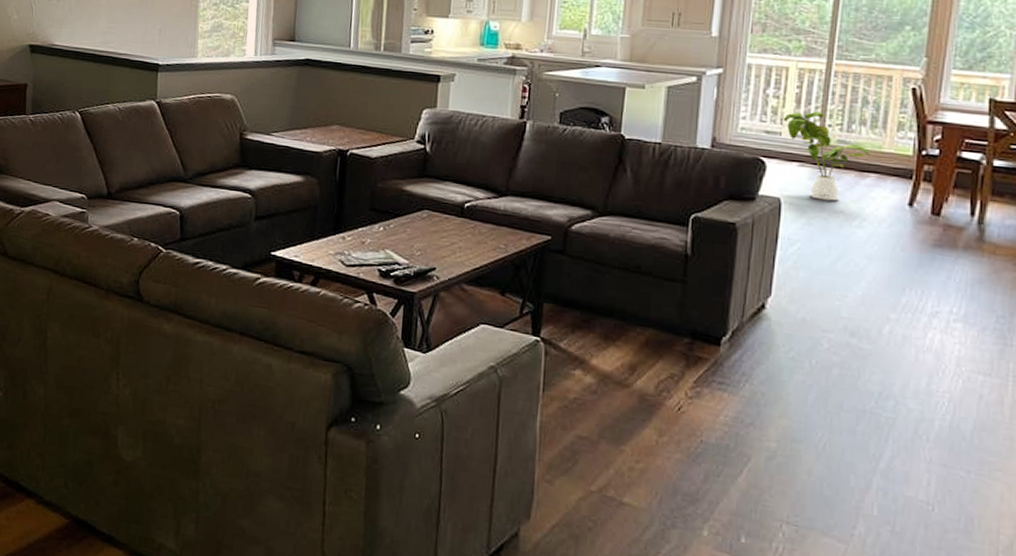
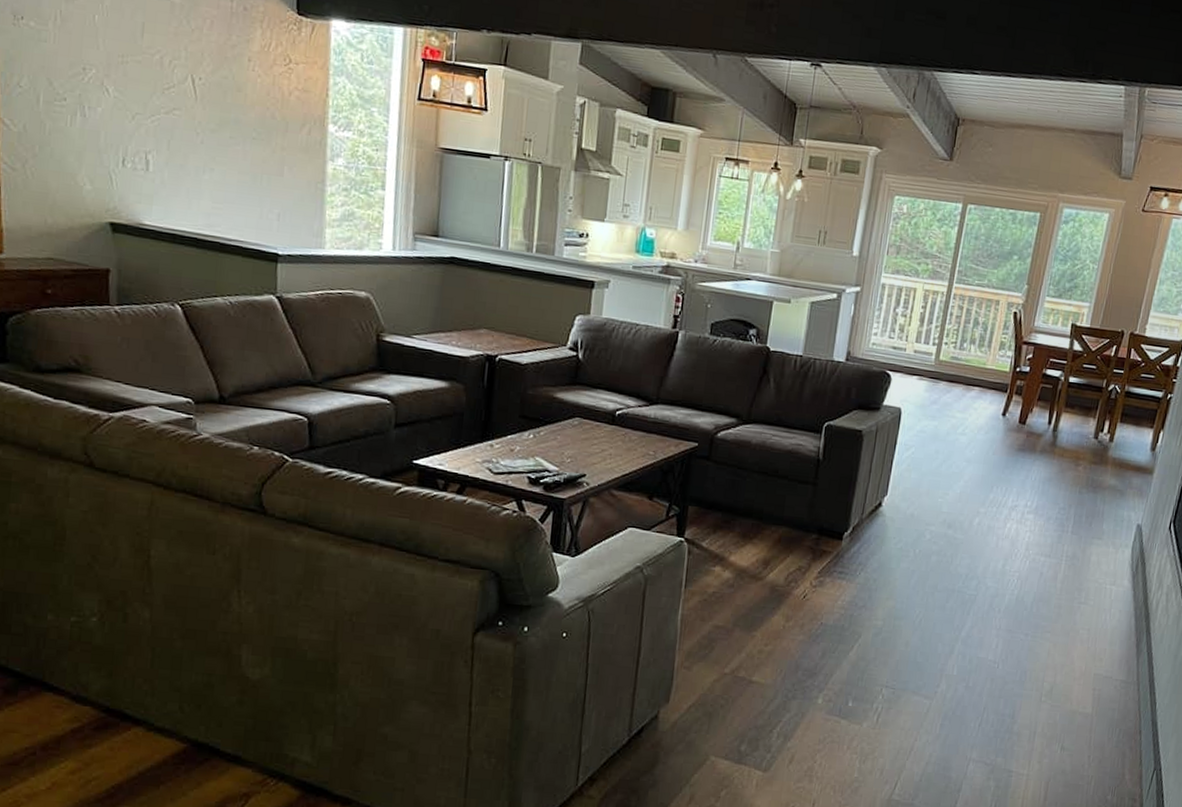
house plant: present [784,111,870,201] -> none [909,330,976,411]

